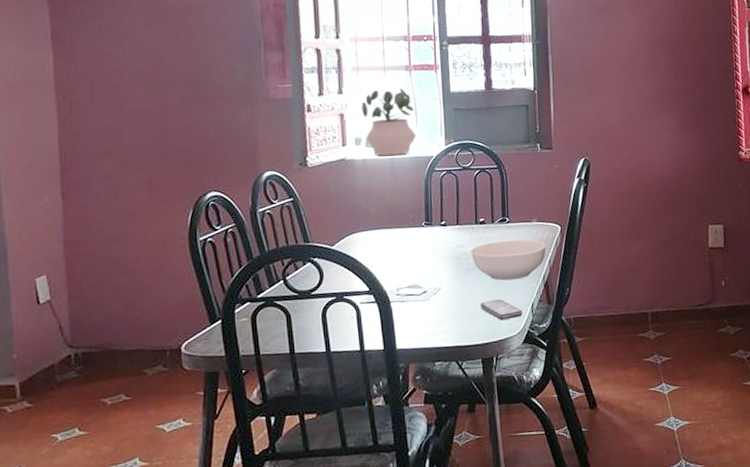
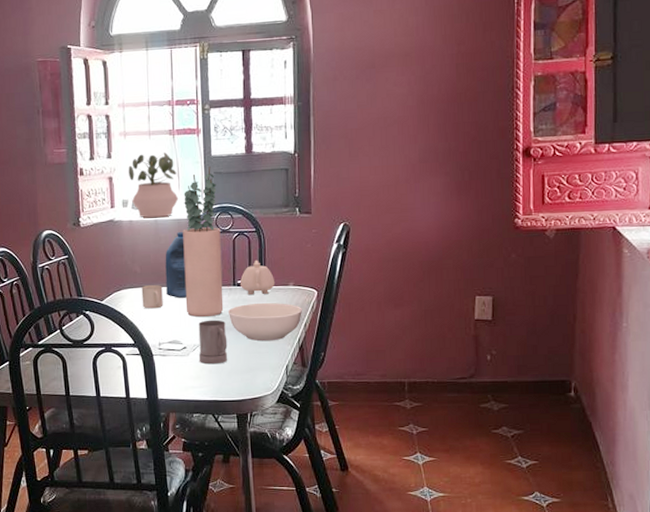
cup: none [377,226,401,253] -> present [141,284,163,309]
bottle: none [402,170,426,240] -> present [165,232,187,298]
vase: none [421,103,466,259] -> present [183,167,224,318]
mug: none [439,260,472,308] -> present [198,319,228,365]
mobile phone: present [480,299,522,321] -> none [237,358,277,380]
teapot: none [482,196,519,234] -> present [239,260,276,296]

